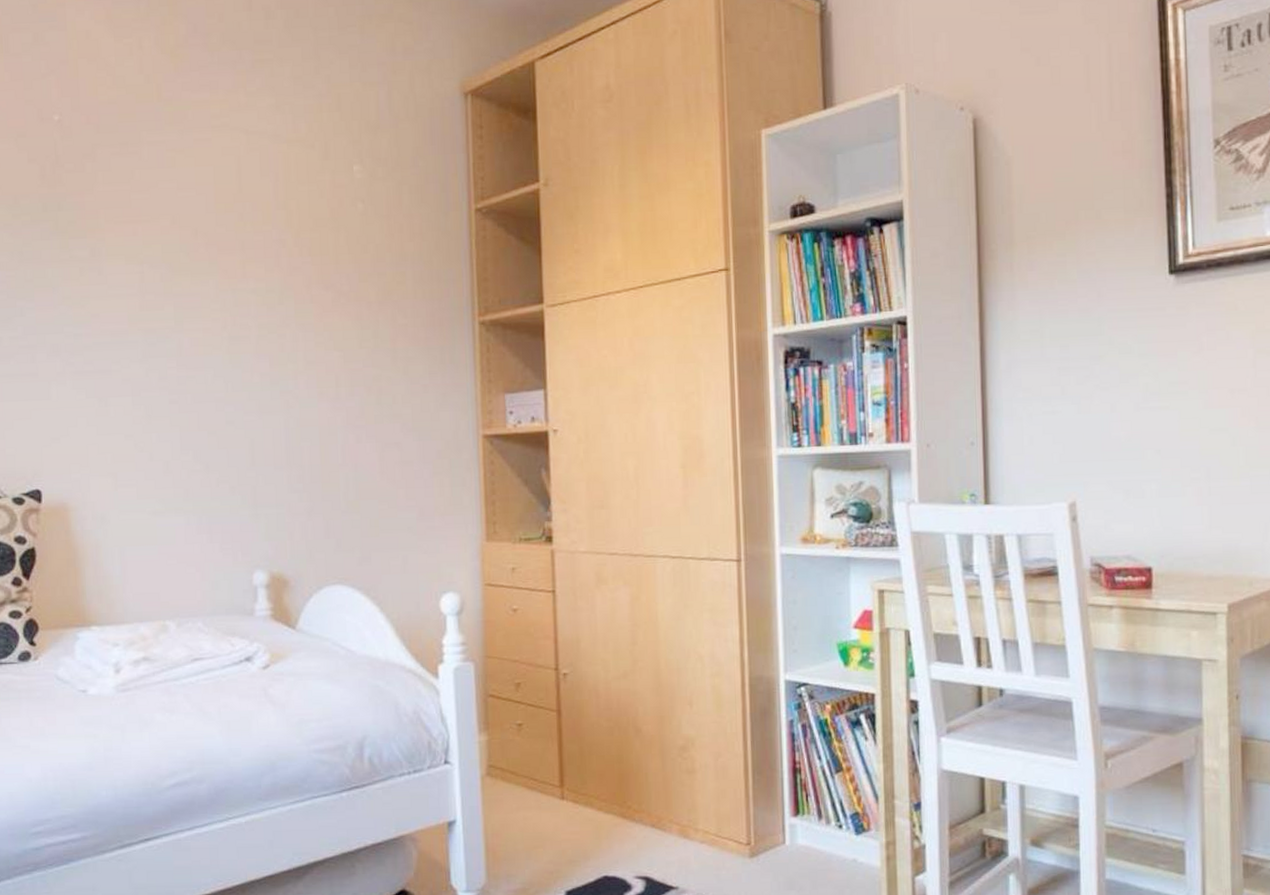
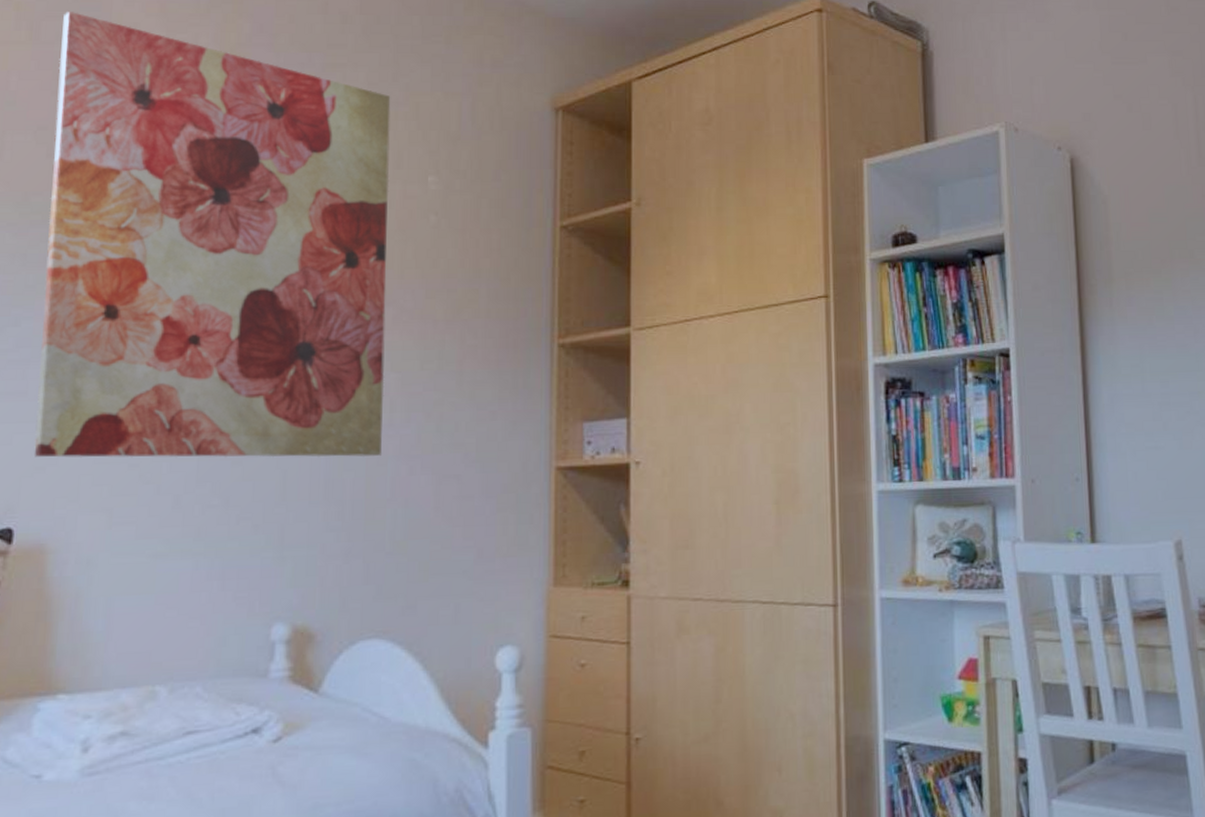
wall art: none [26,23,331,430] -> present [34,12,391,458]

